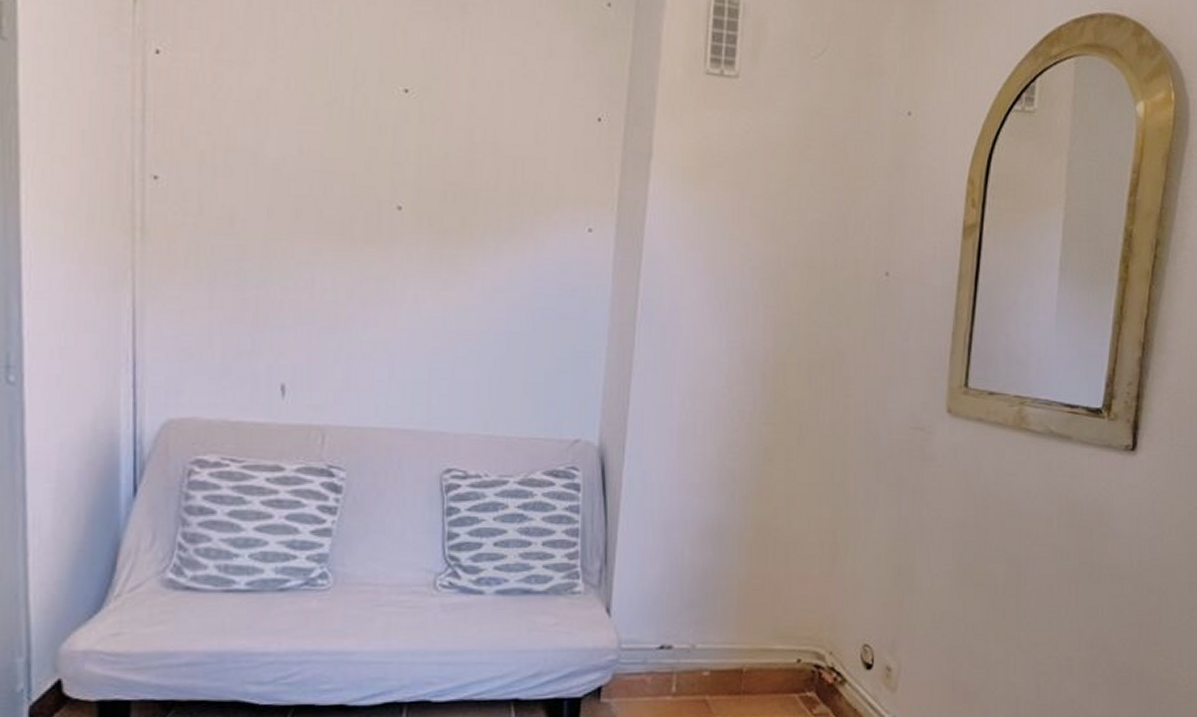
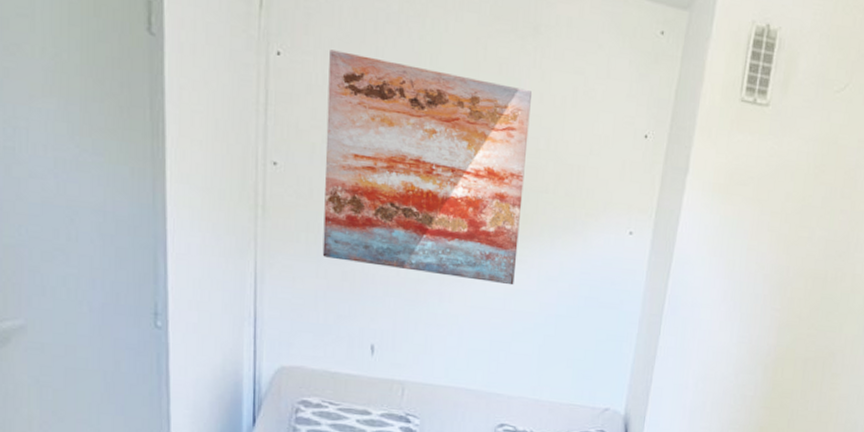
wall art: none [217,44,462,301] -> present [322,49,532,286]

